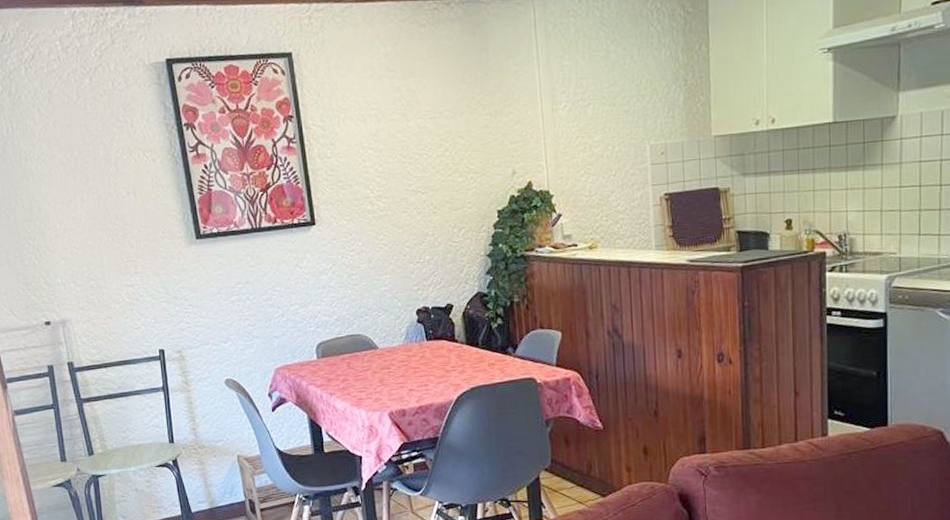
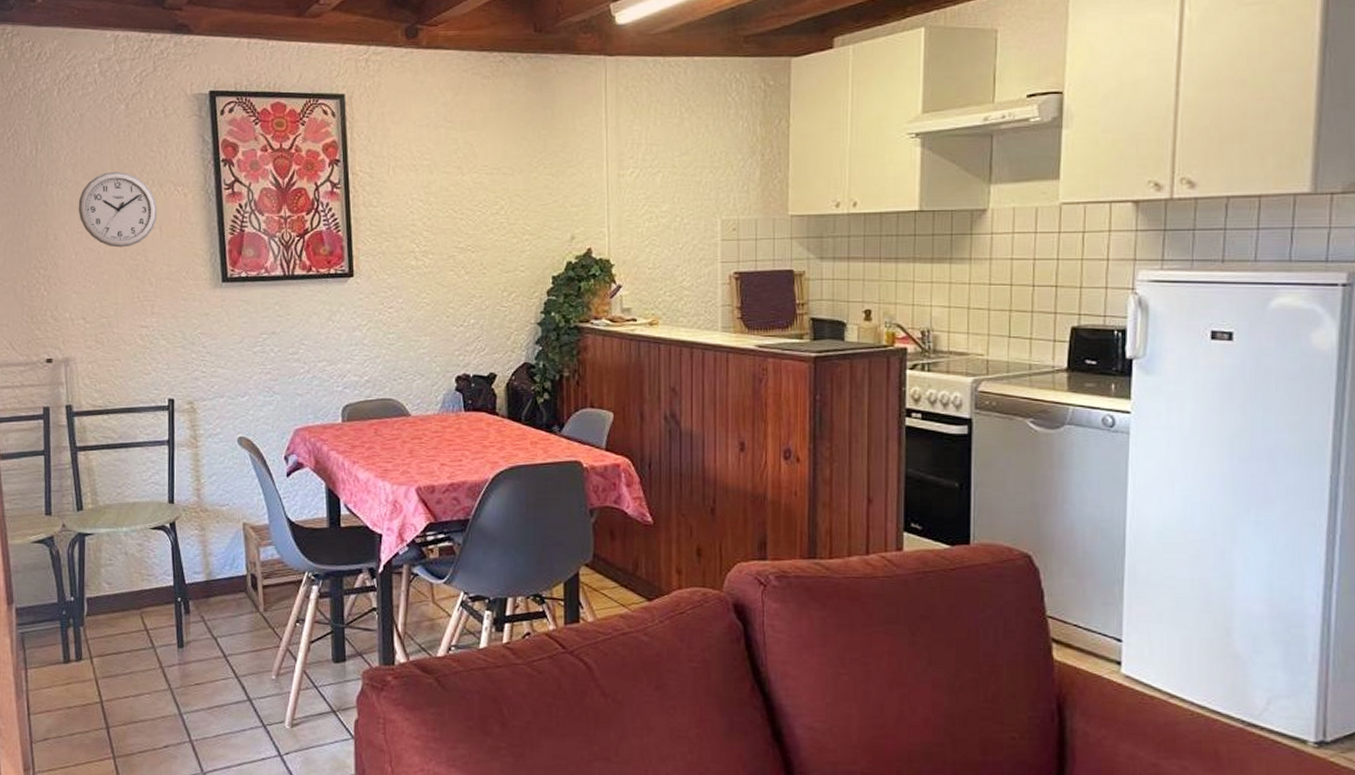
wall clock: none [56,142,130,215] -> present [78,171,157,248]

